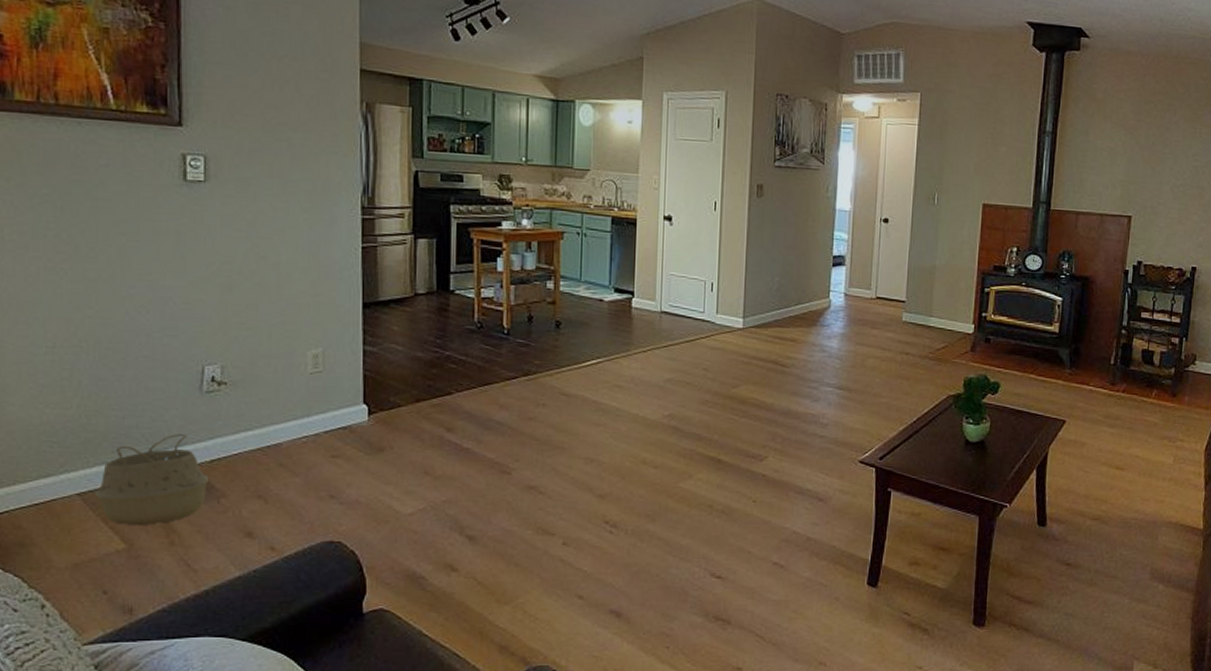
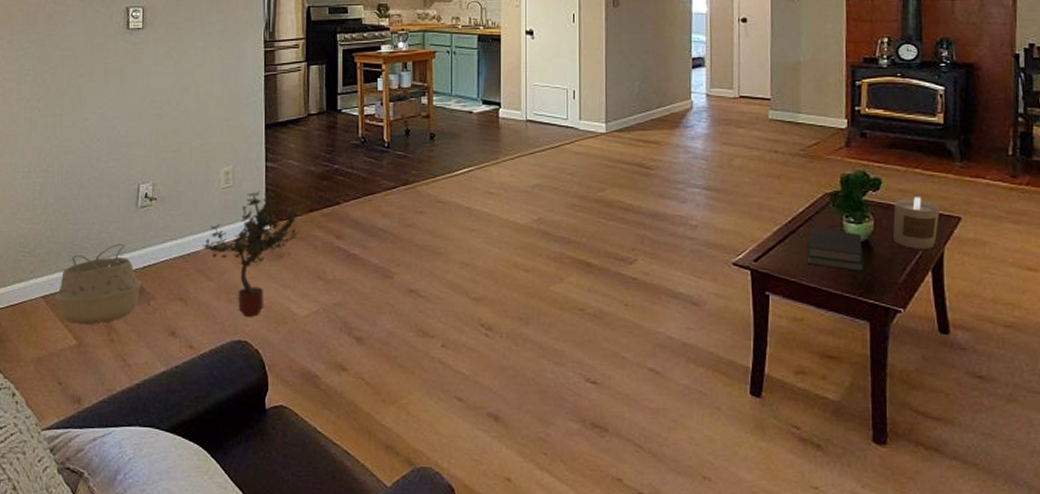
potted tree: none [286,376,404,515] -> present [203,189,300,317]
book: none [927,428,979,470] -> present [807,228,865,271]
candle: none [1005,401,1049,449] -> present [892,197,941,249]

